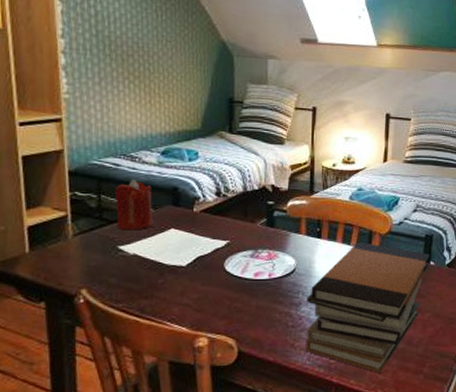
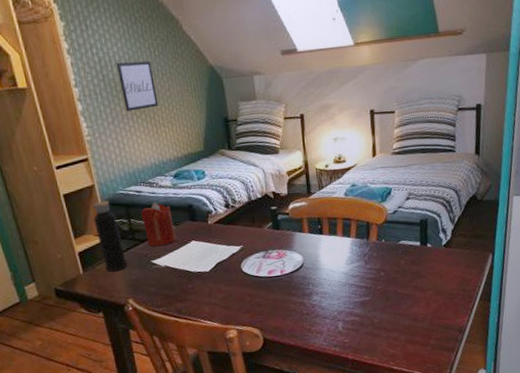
water bottle: none [55,162,87,254] -> present [92,195,127,272]
wall art: none [115,20,157,75] -> present [116,60,159,112]
book stack: present [306,241,430,373] -> none [316,233,427,348]

